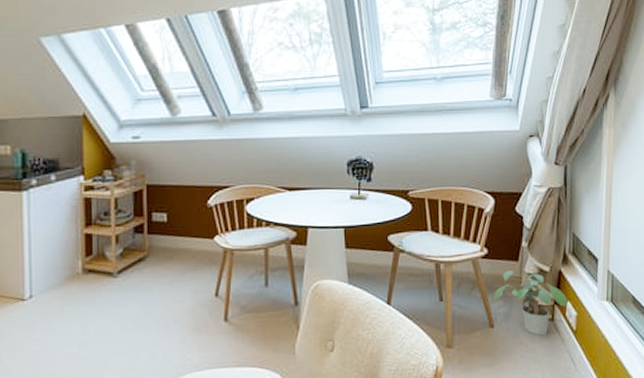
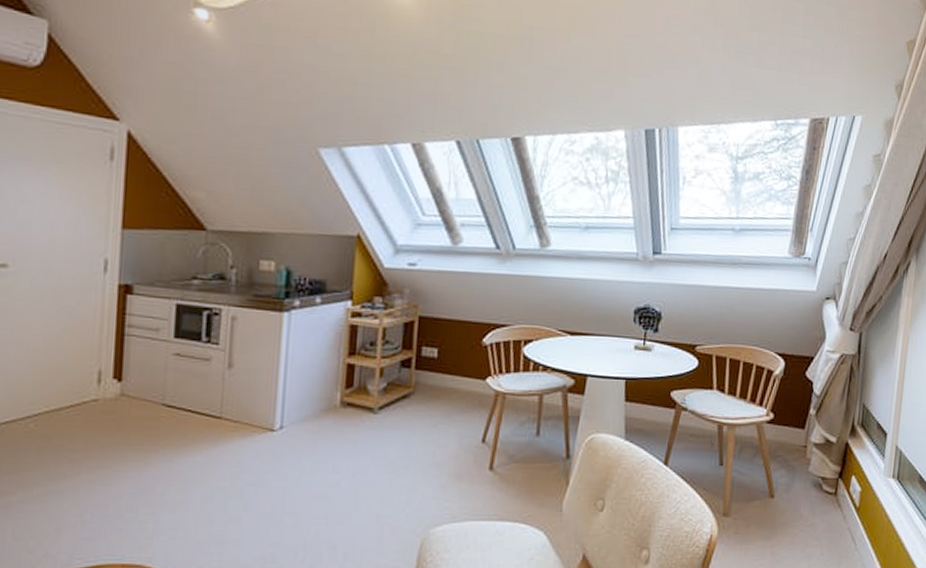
potted plant: present [494,270,568,336] -> none [776,438,853,510]

